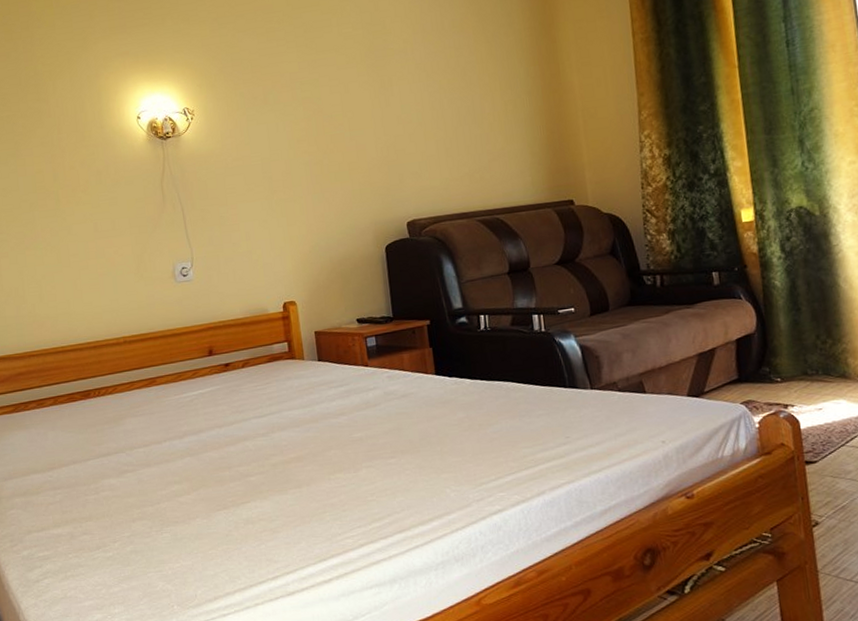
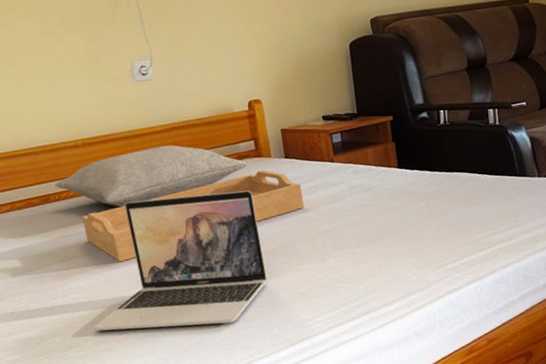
pillow: none [96,344,280,406] -> present [55,145,247,208]
serving tray: none [118,372,337,462] -> present [82,169,305,262]
laptop: none [122,393,297,533] -> present [93,190,267,331]

